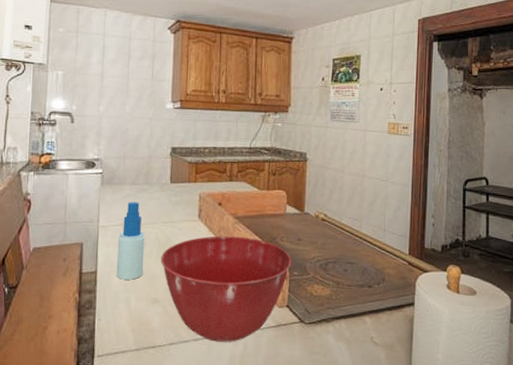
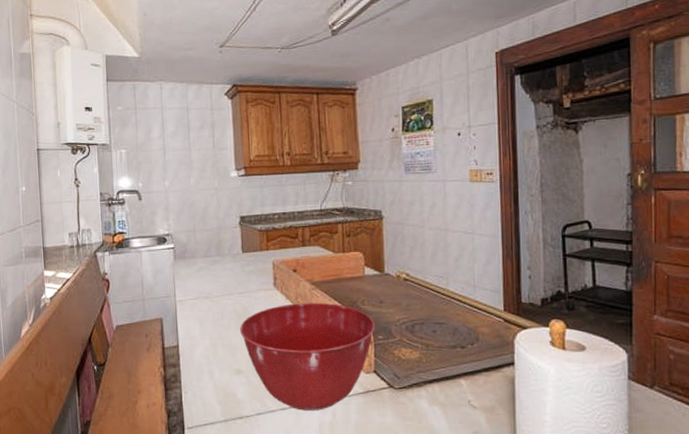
spray bottle: present [116,202,145,280] -> none [196,274,224,352]

